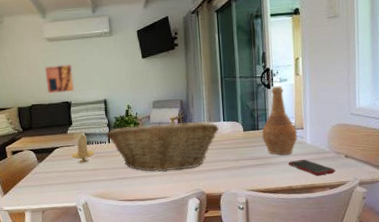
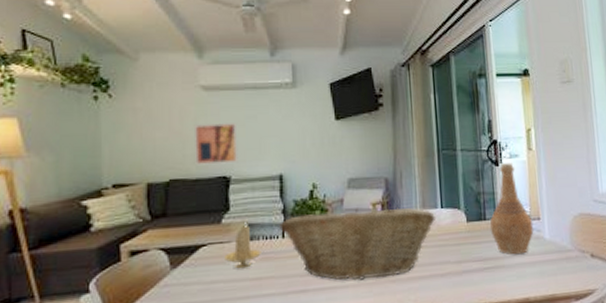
cell phone: present [289,159,336,175] -> none [524,260,581,282]

